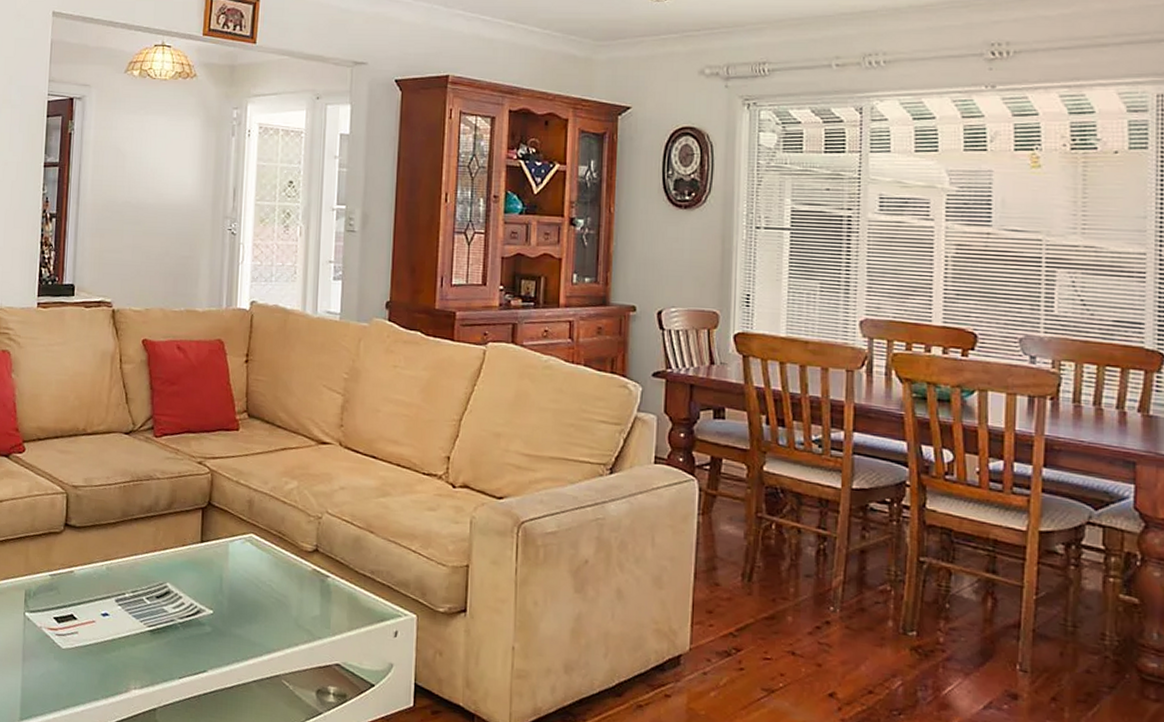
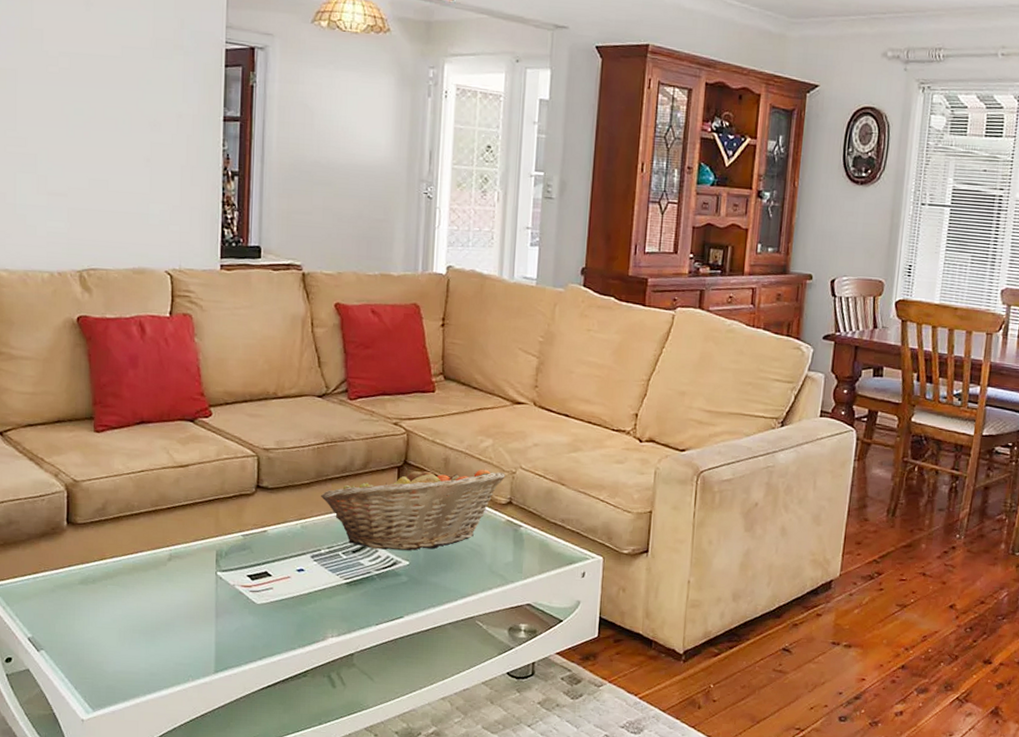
fruit basket: none [126,508,311,599] -> present [321,467,505,551]

